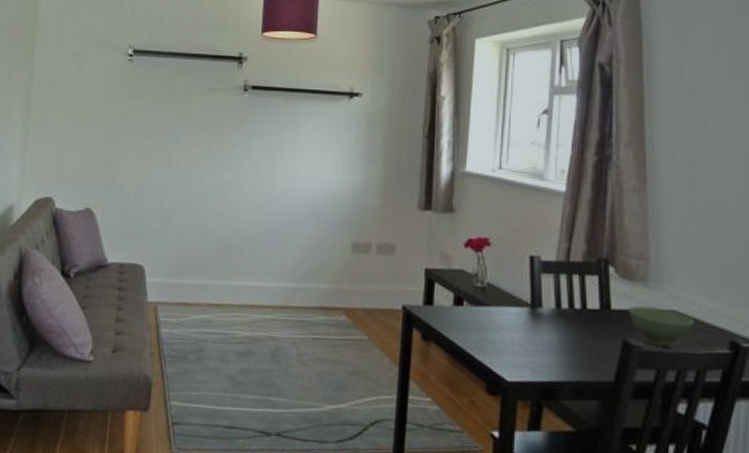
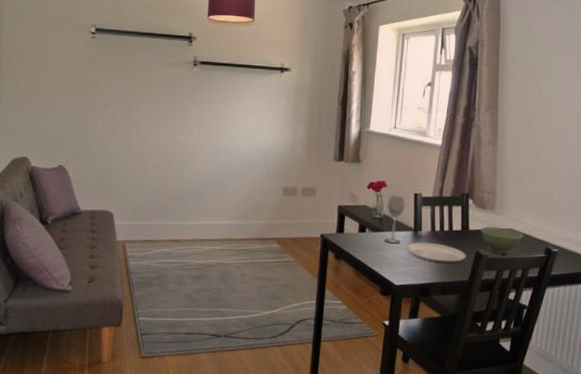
wineglass: none [489,257,517,324] -> present [384,195,405,244]
plate: none [521,323,610,356] -> present [406,242,467,264]

